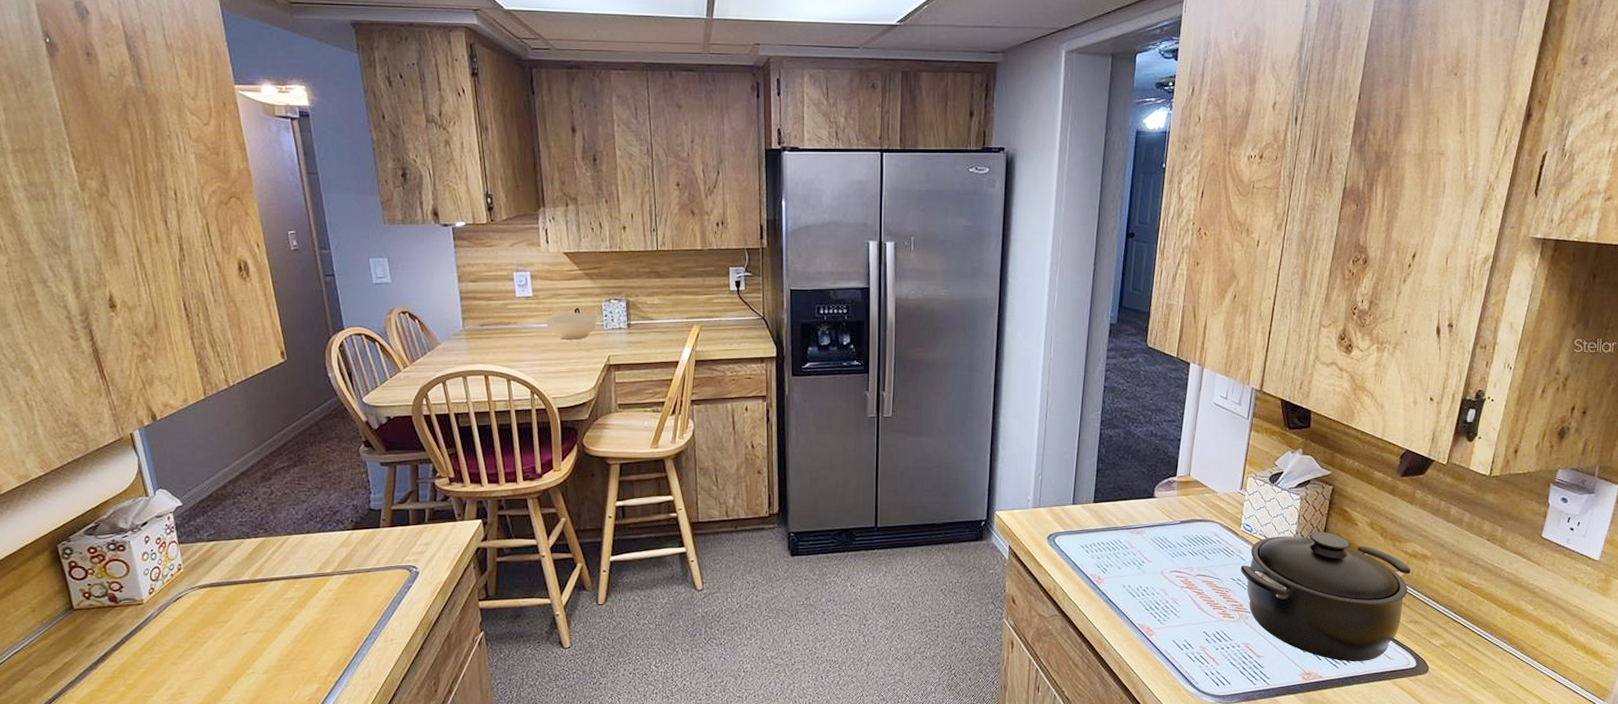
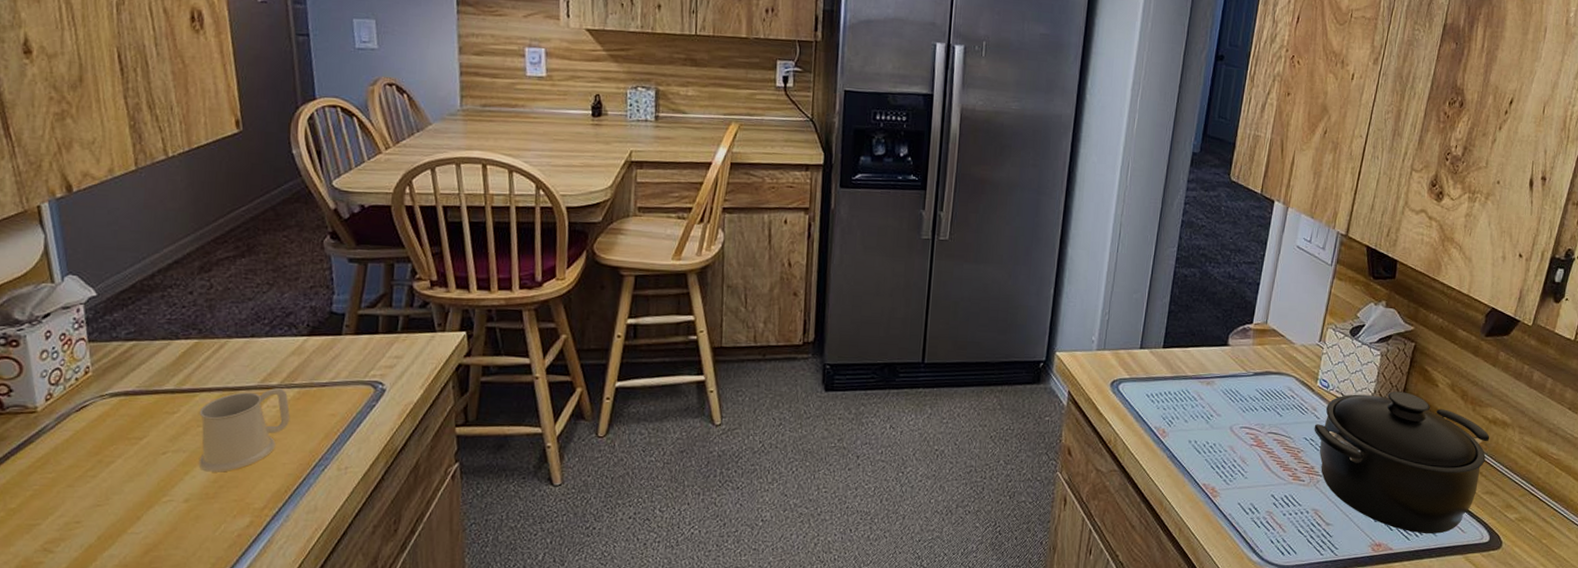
mug: none [270,575,343,648] -> present [198,388,291,473]
bowl: present [545,313,599,340] -> none [558,98,623,130]

